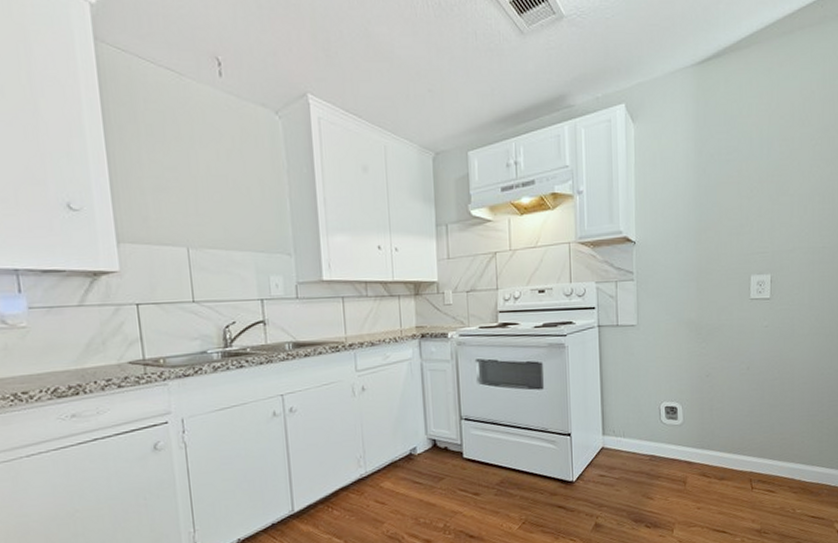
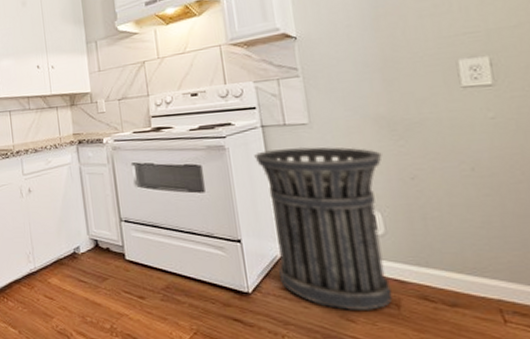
trash can: none [589,346,689,490] -> present [254,146,393,310]

